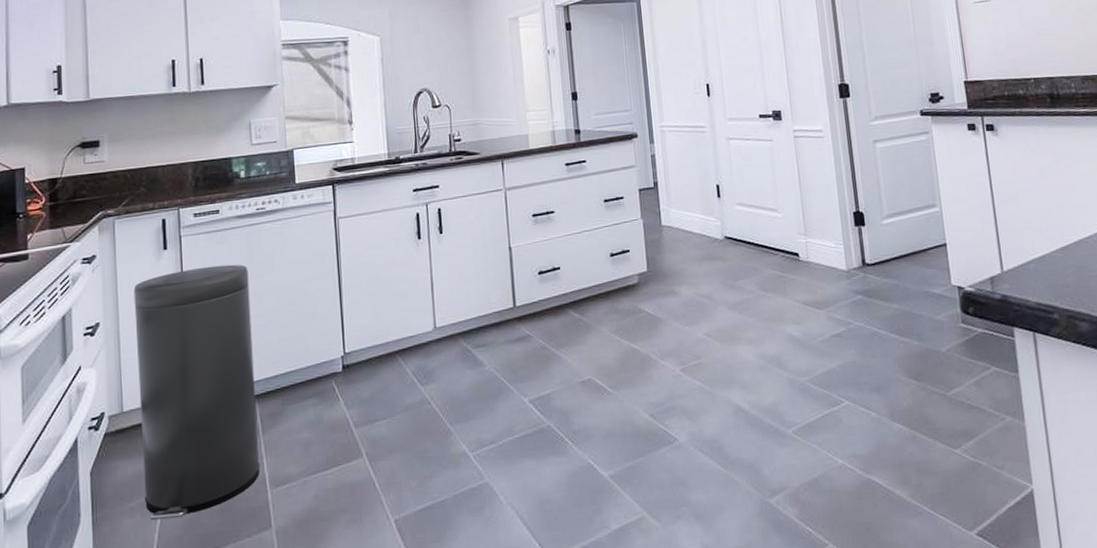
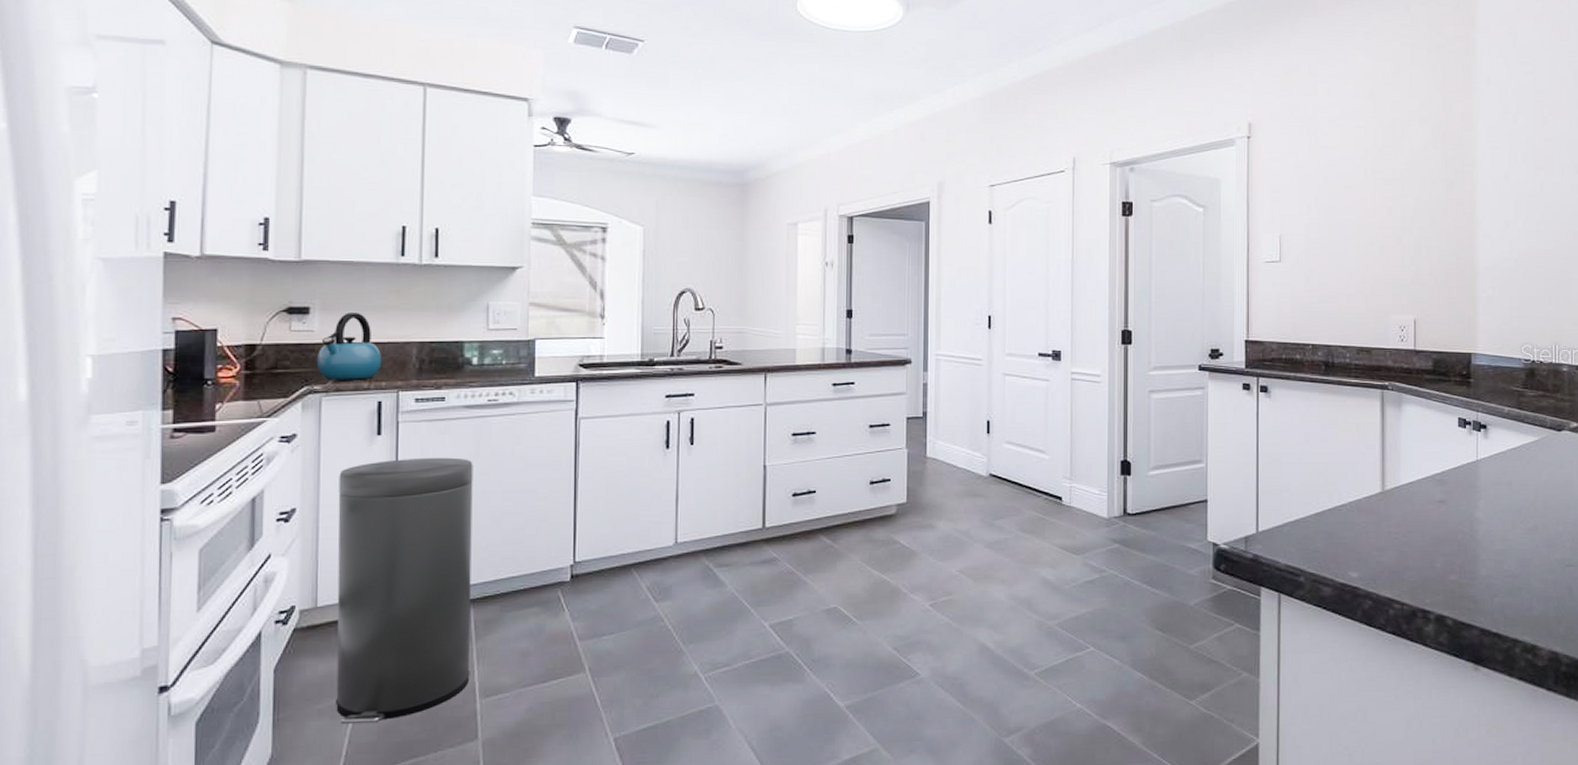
kettle: none [108,141,164,204] -> present [316,313,383,380]

